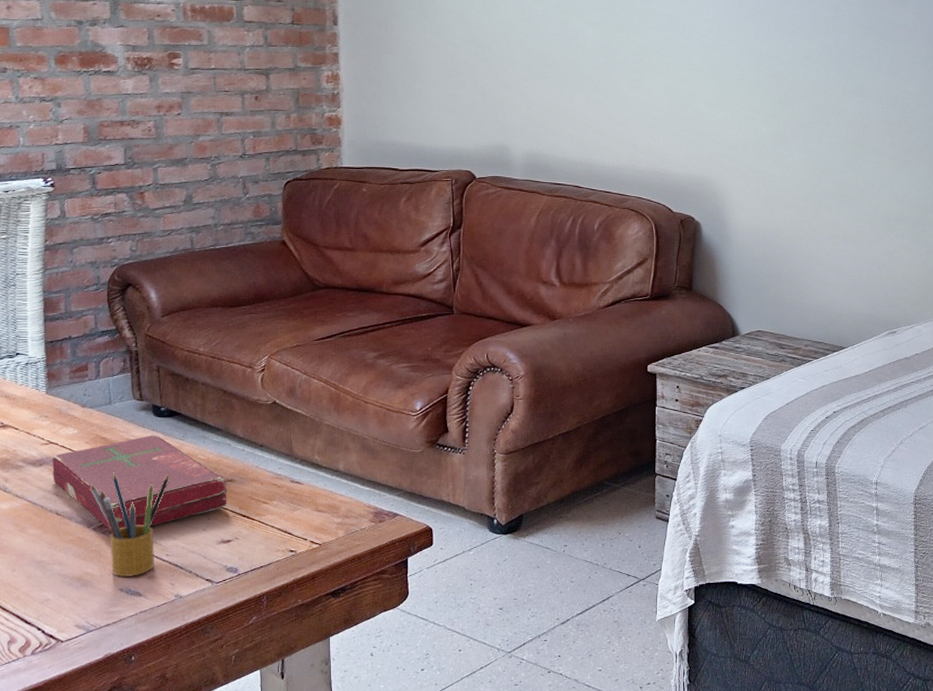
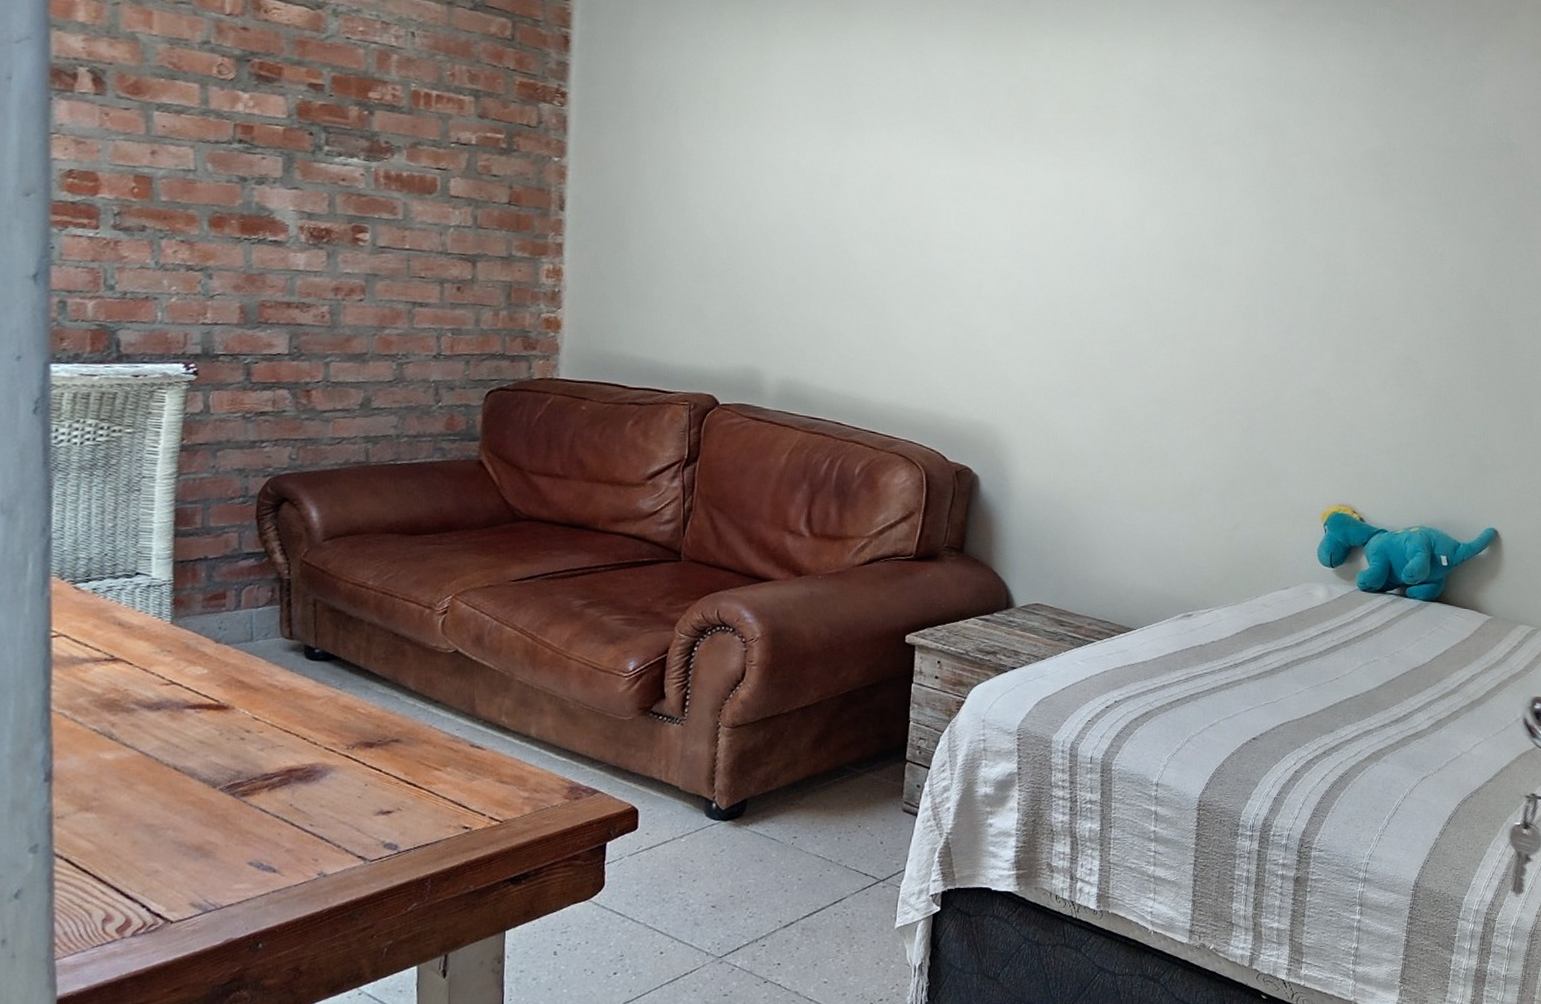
book: present [51,435,228,531] -> none [173,681,392,793]
pencil box: present [89,472,170,577] -> none [219,723,322,849]

